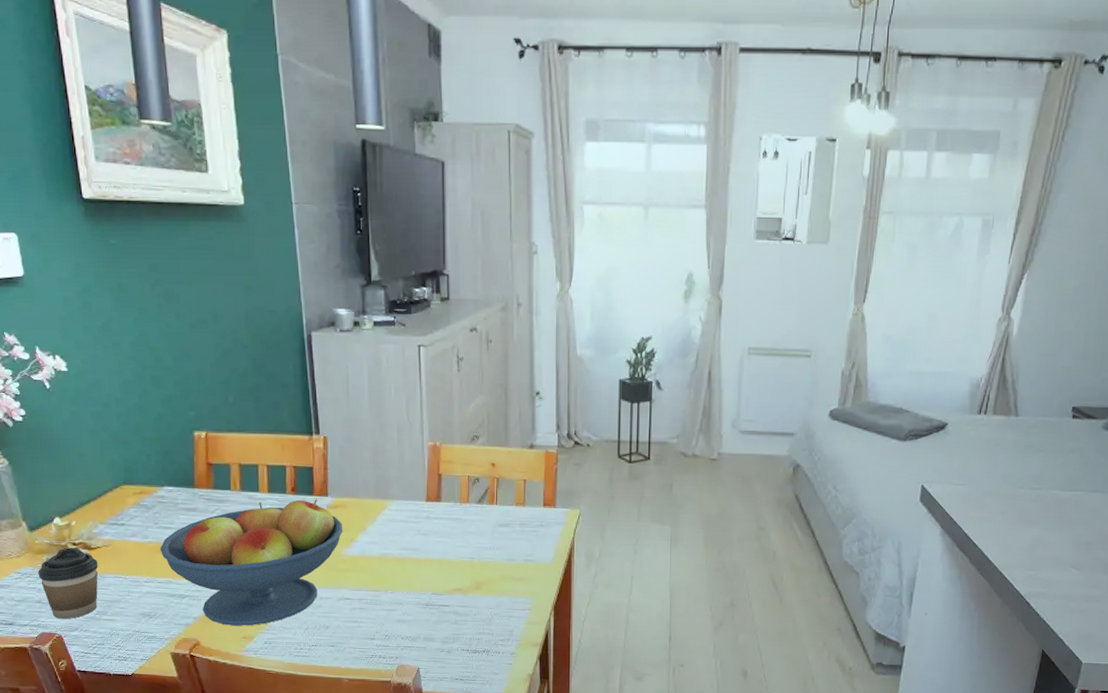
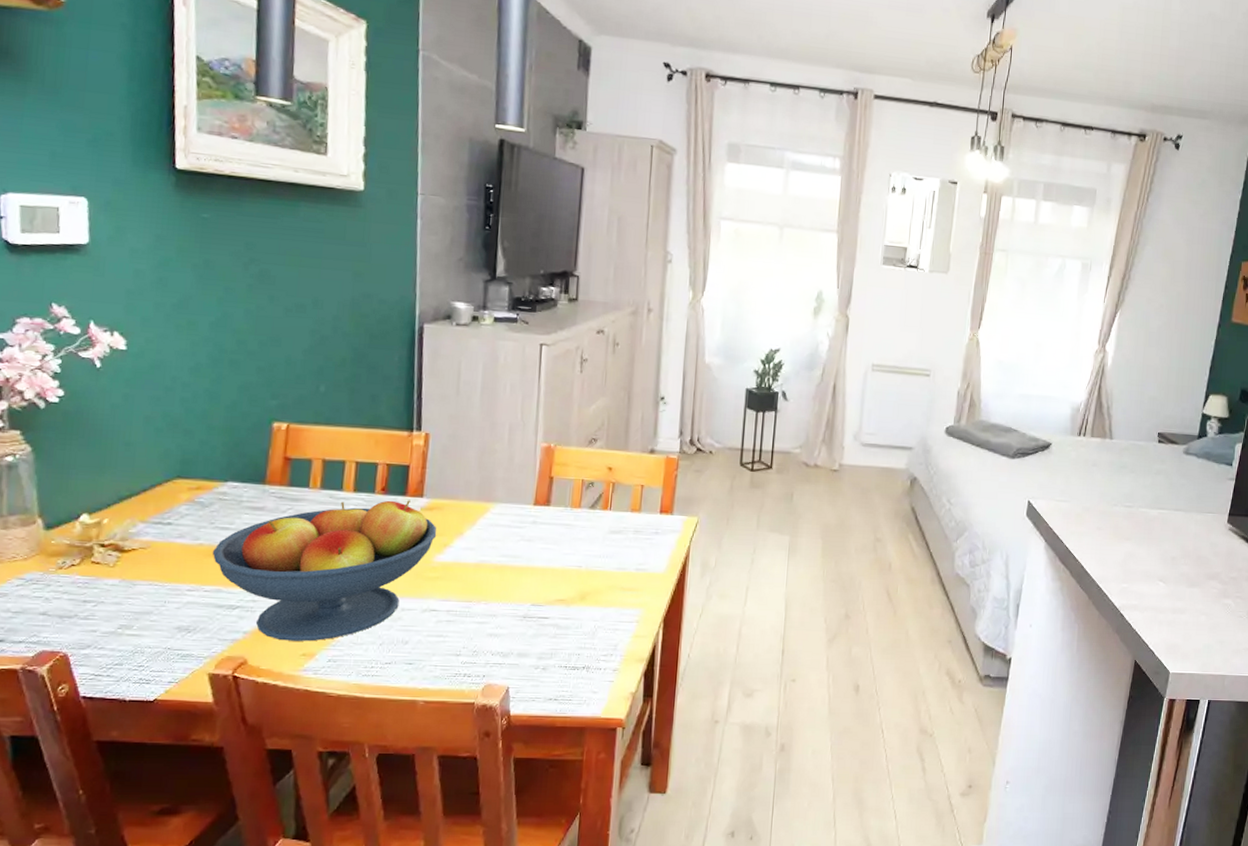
coffee cup: present [38,547,98,619] -> none [48,549,130,635]

